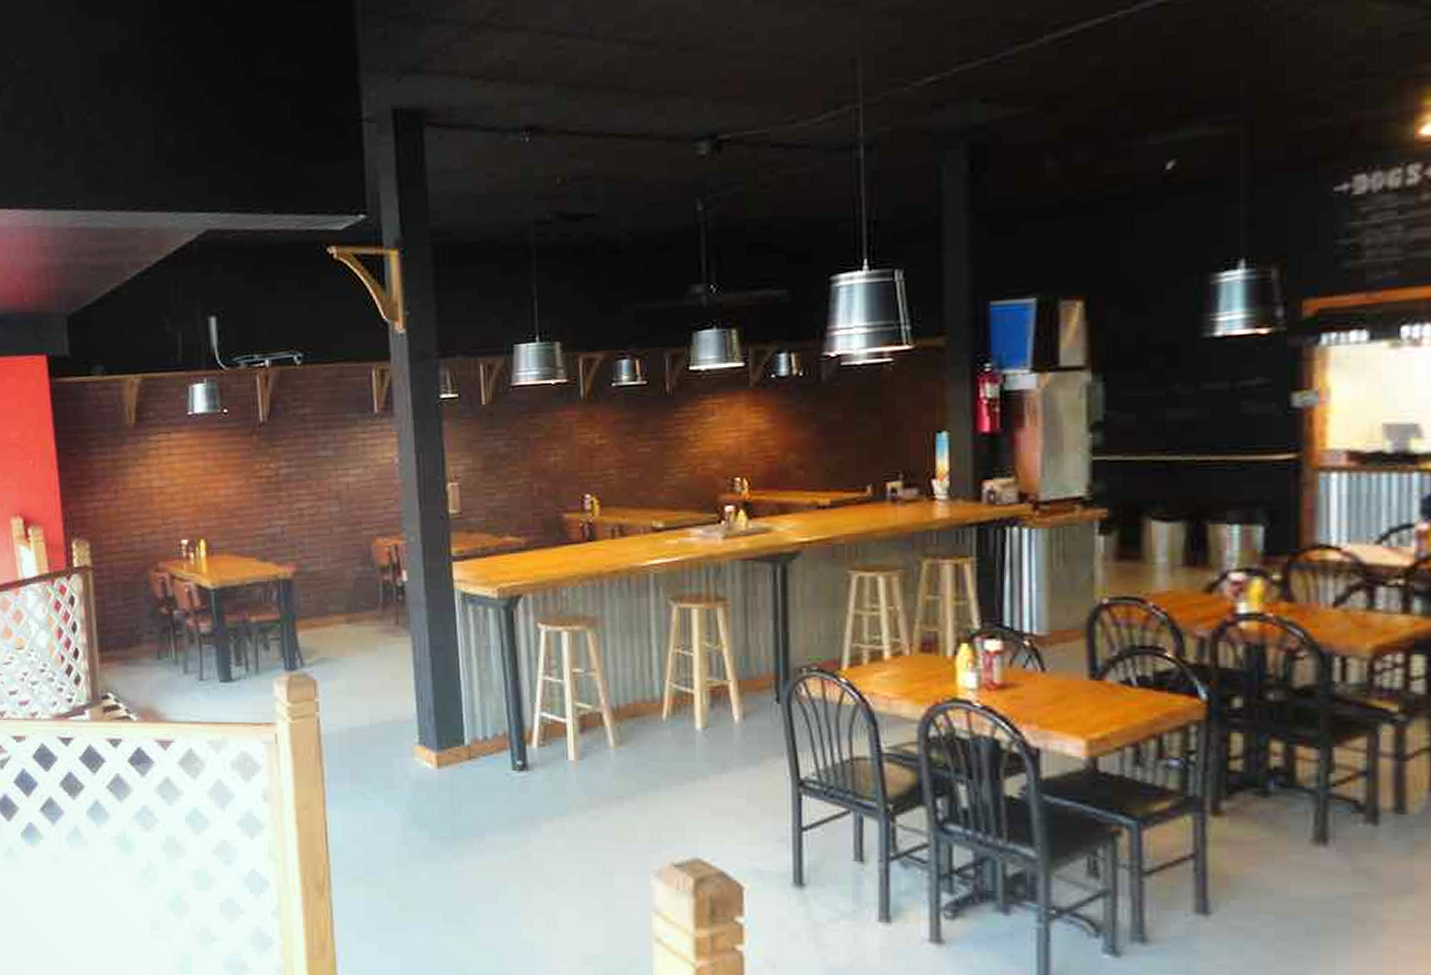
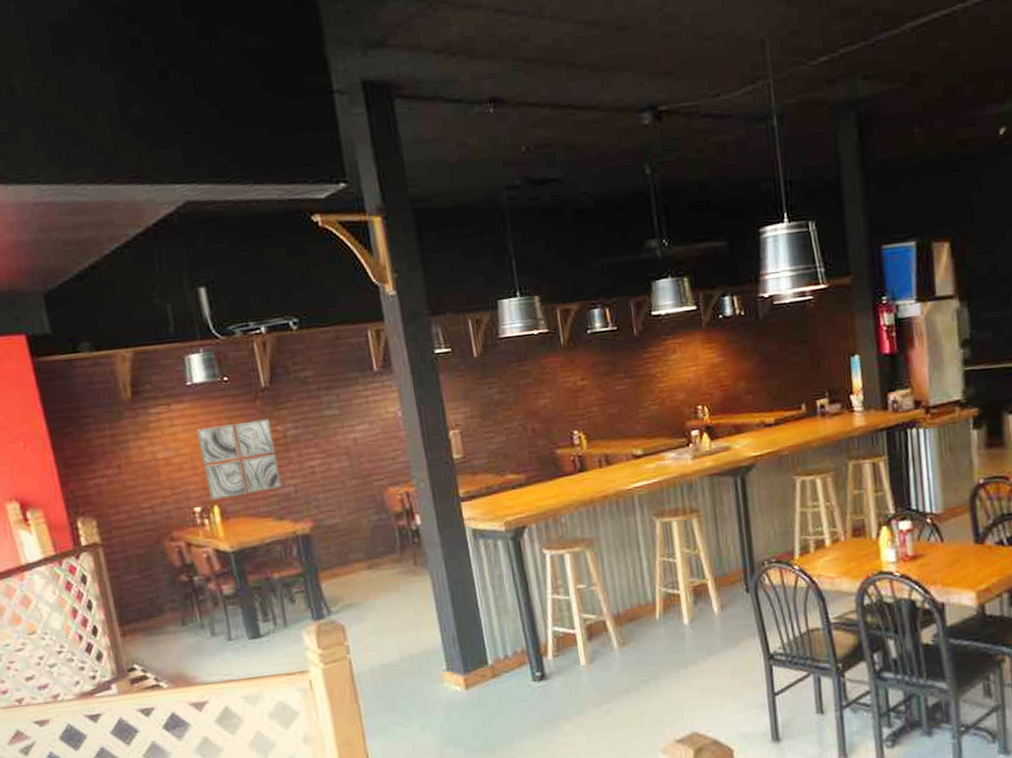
wall art: none [192,455,269,534] -> present [196,419,282,500]

